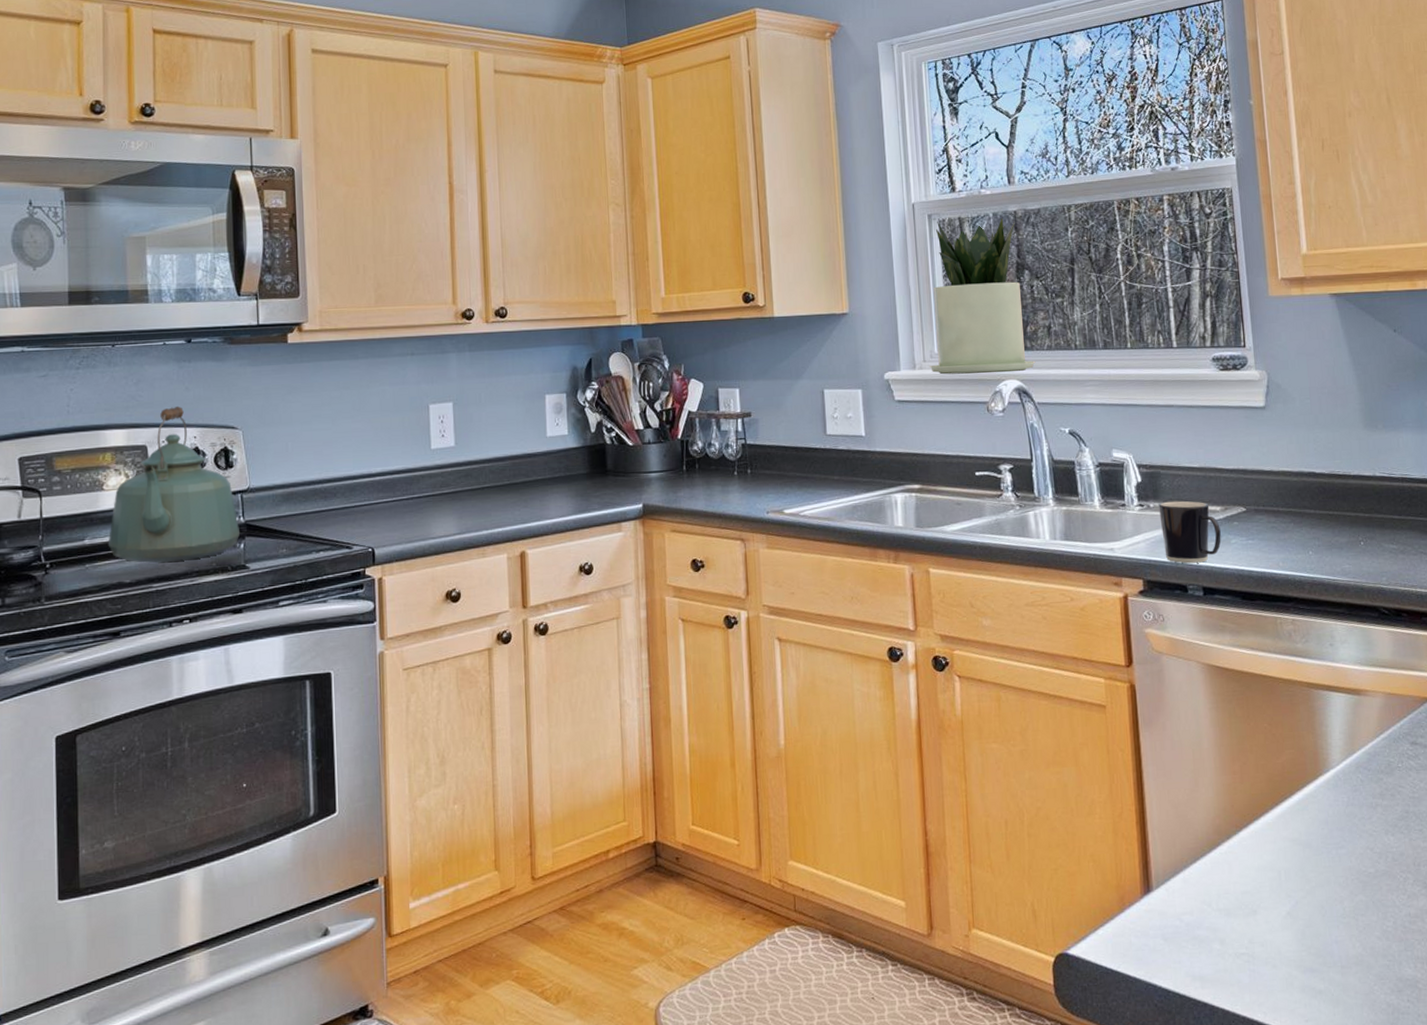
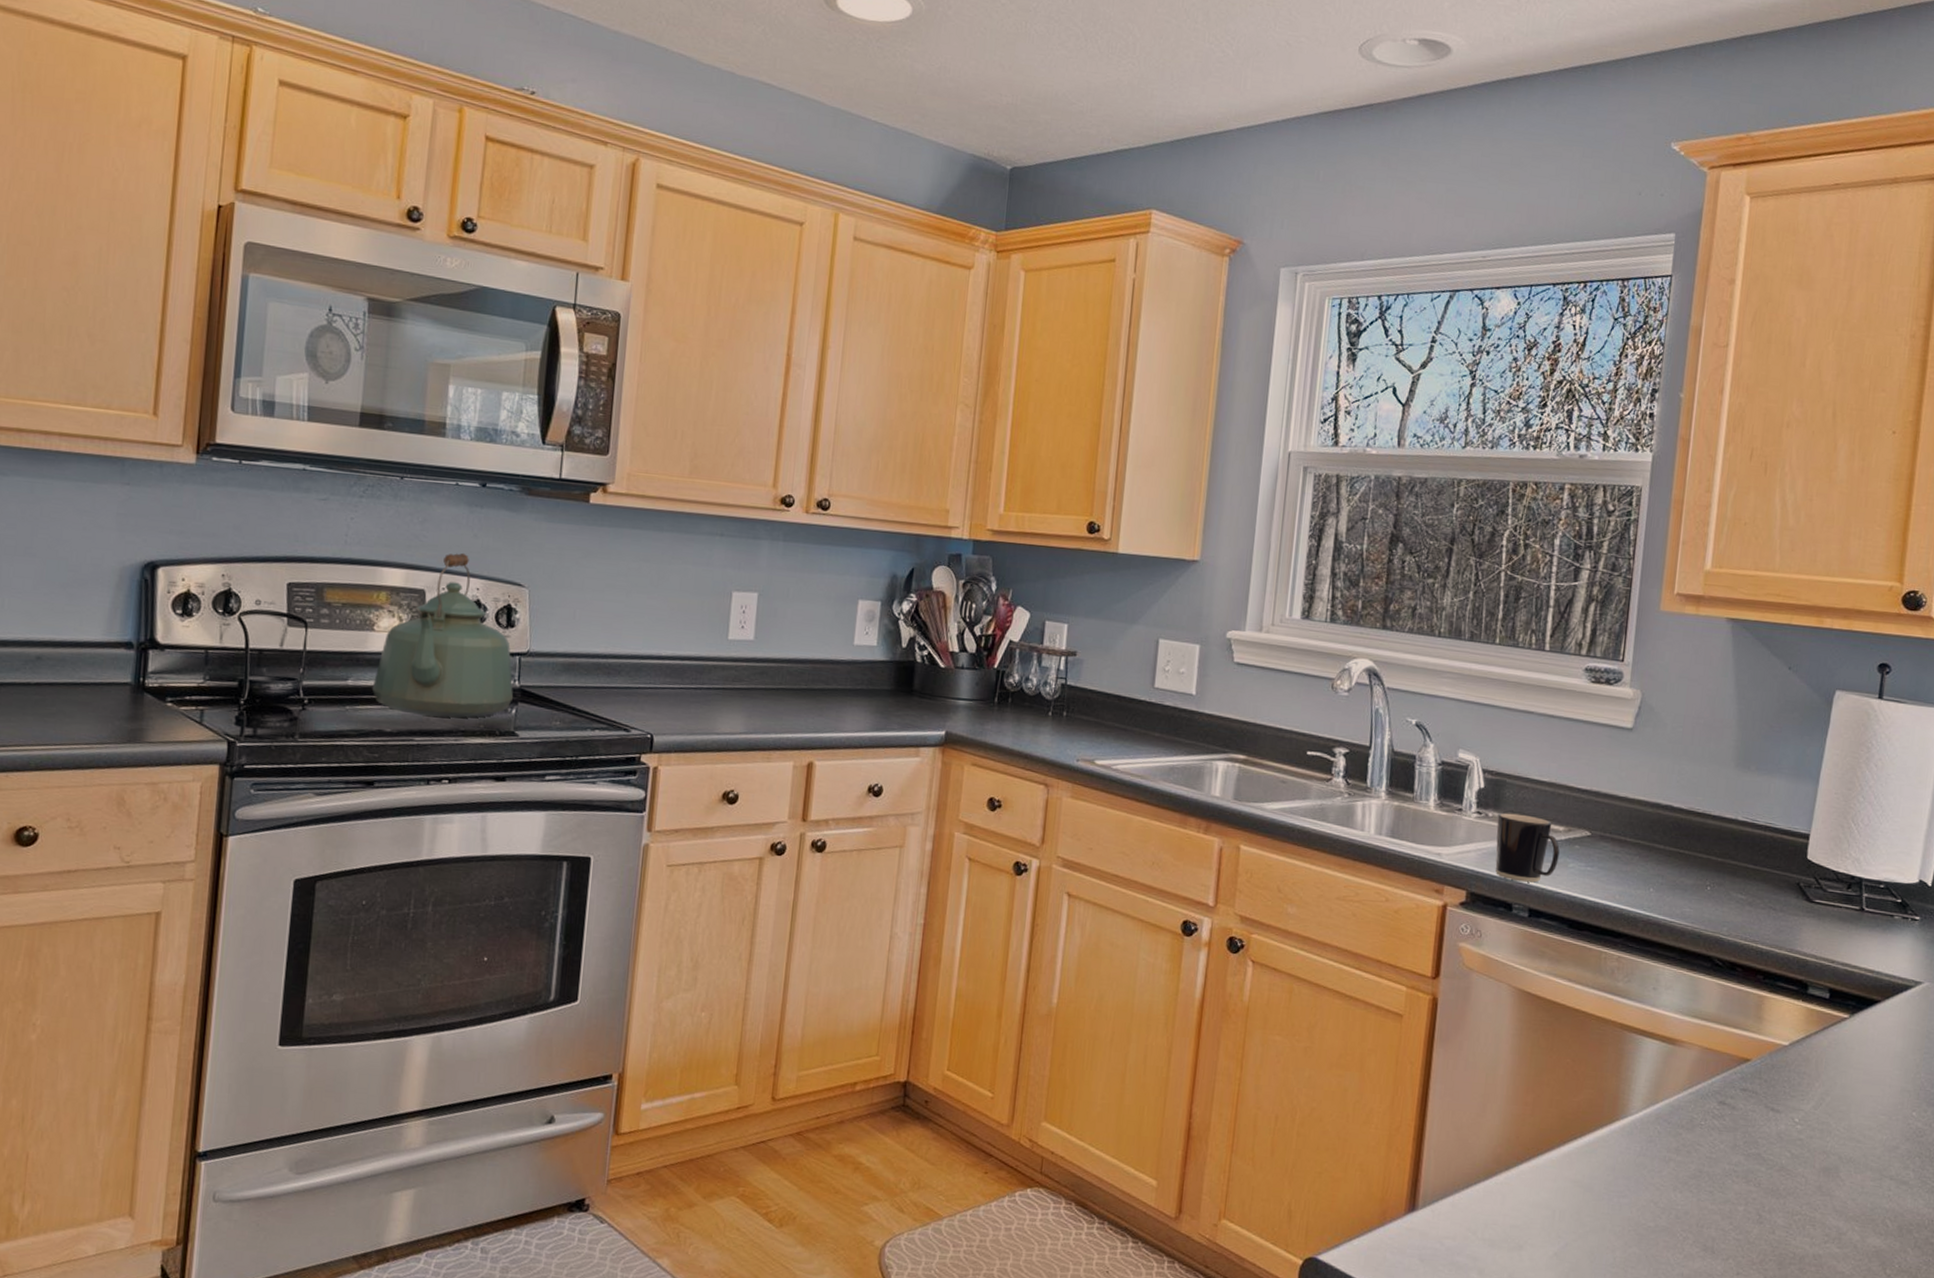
planter: present [929,218,1036,375] -> none [1277,475,1398,652]

